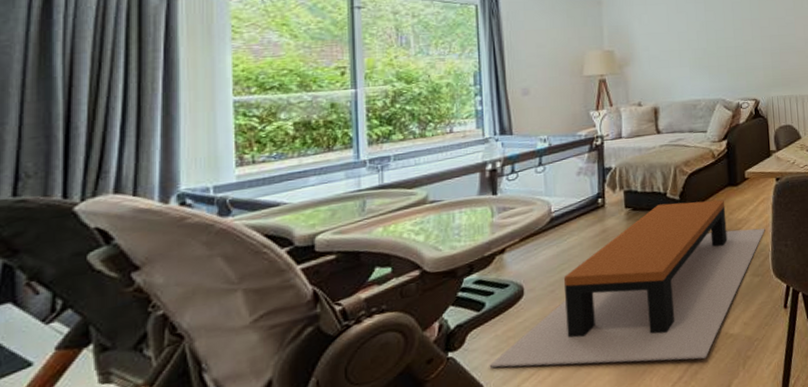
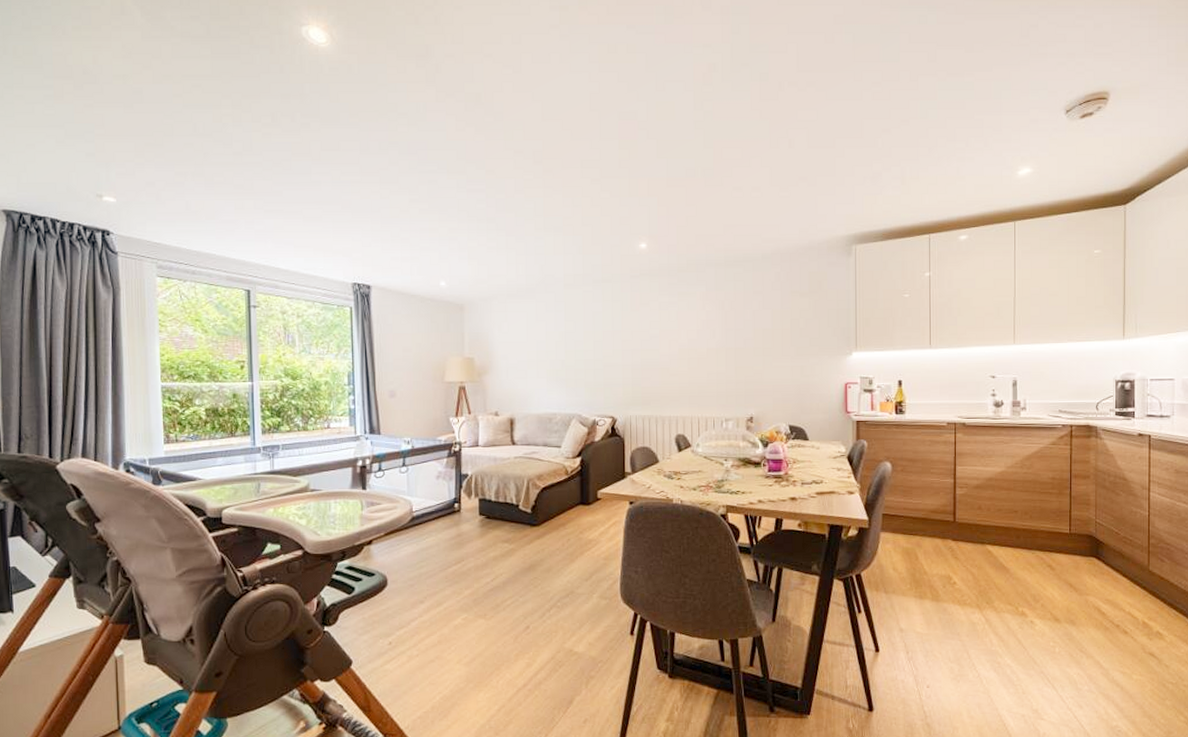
coffee table: present [489,200,765,368] -> none [357,515,615,671]

